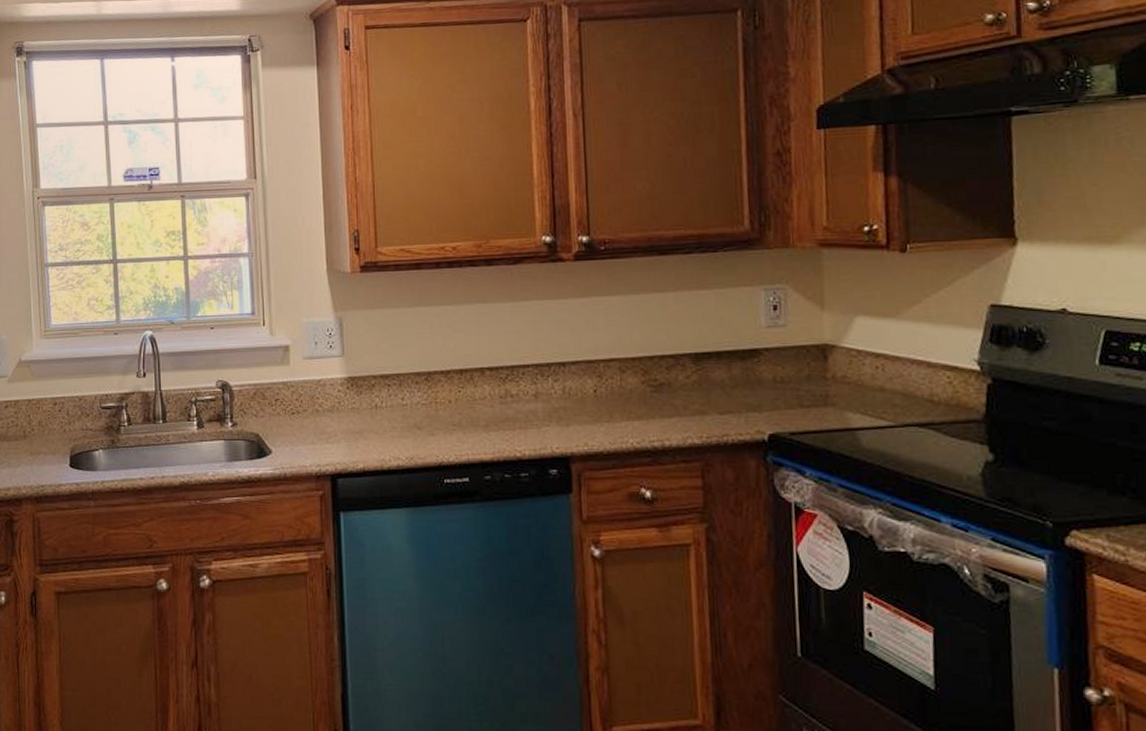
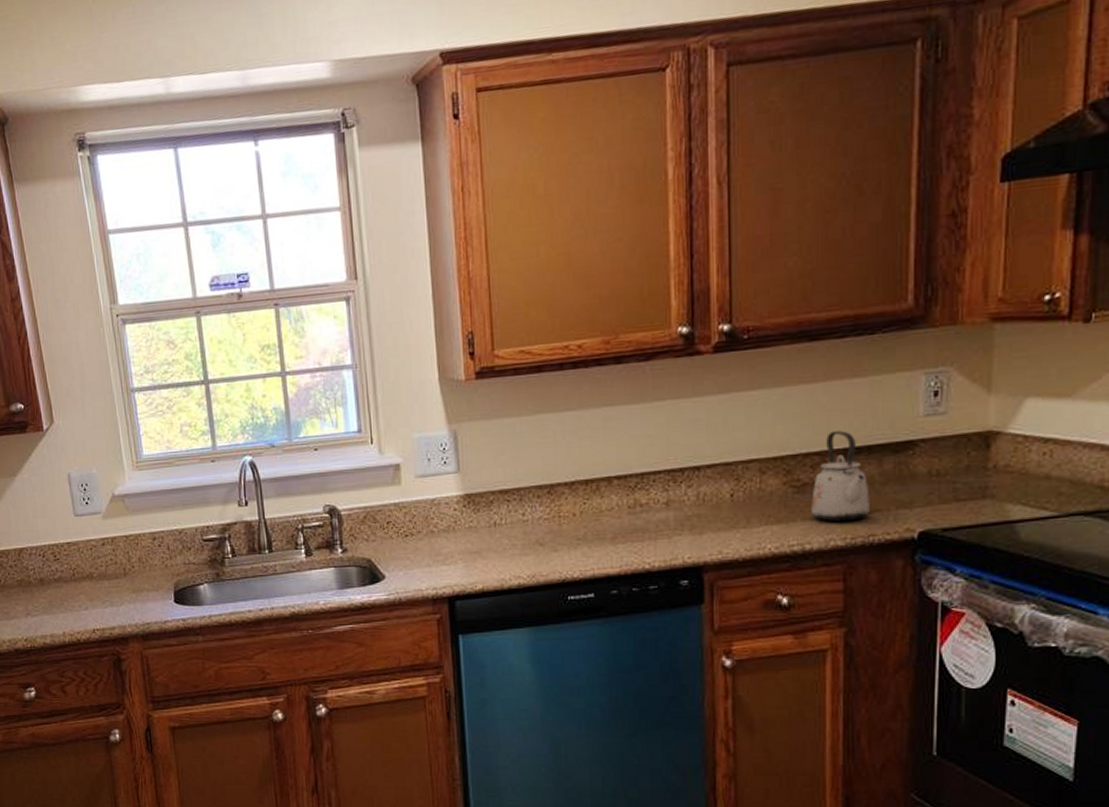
kettle: none [668,337,722,421] -> present [811,431,870,522]

